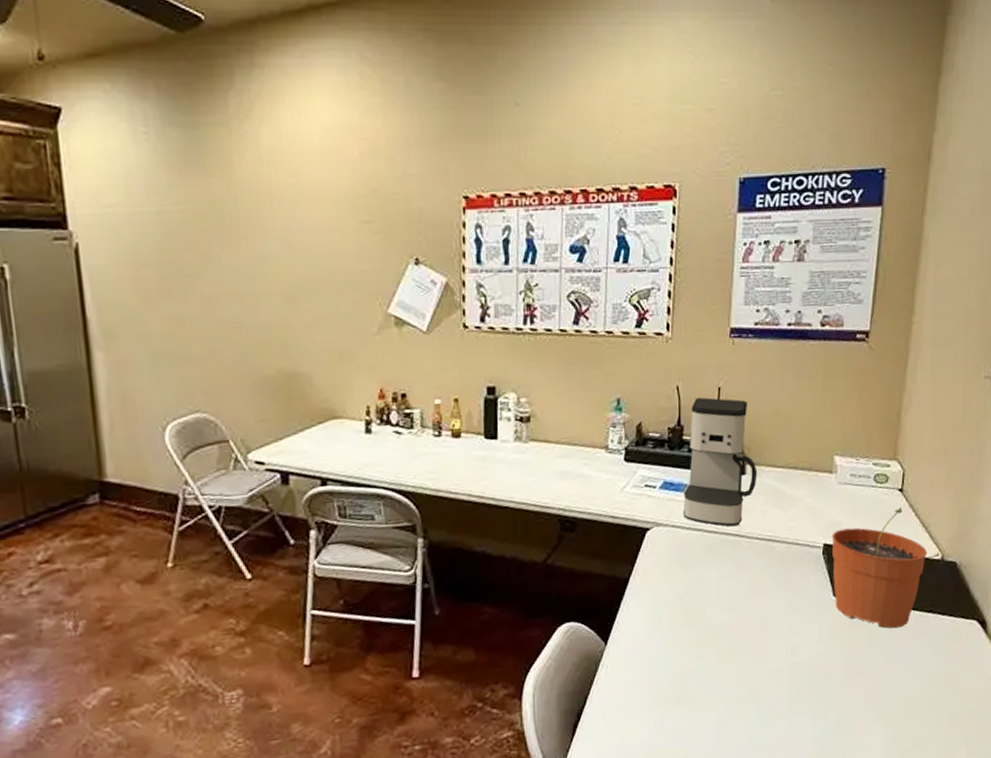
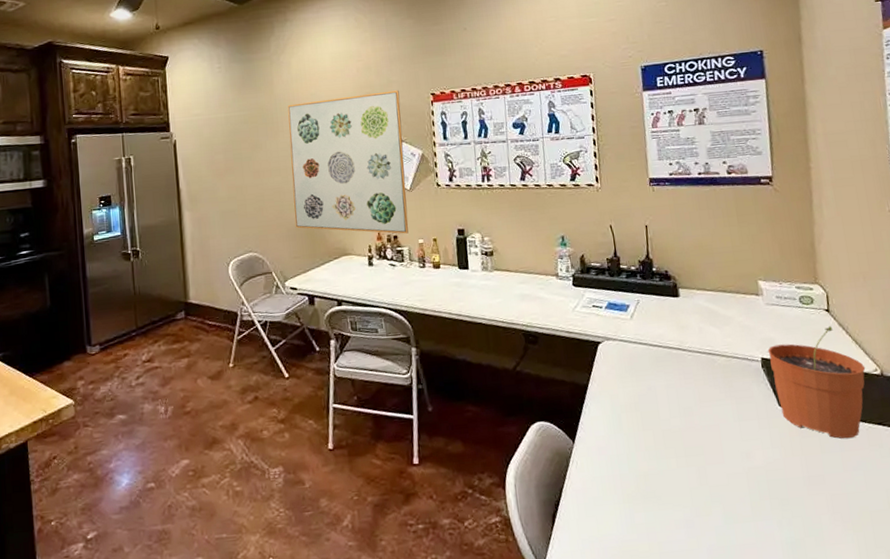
wall art: none [254,188,422,392] -> present [287,90,409,234]
coffee maker: present [682,397,758,527] -> none [624,233,691,341]

